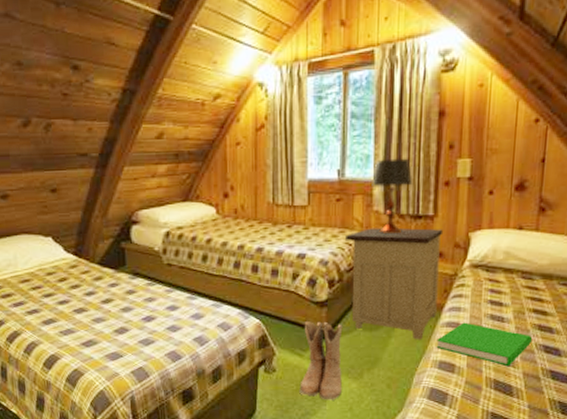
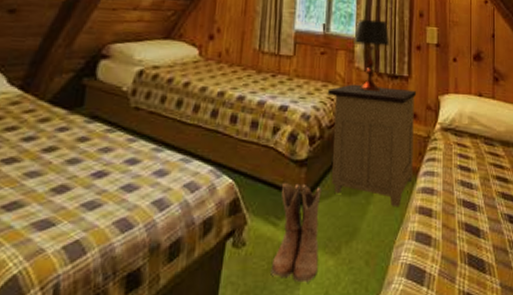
book: present [436,322,533,366] -> none [413,188,498,237]

